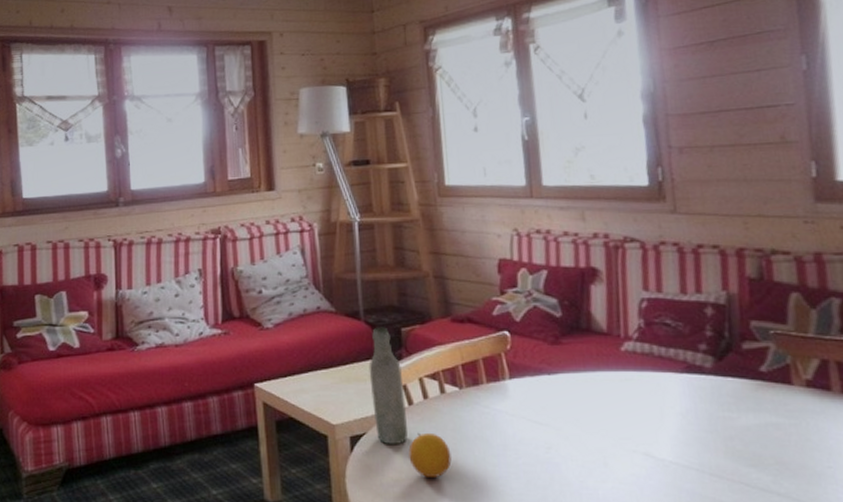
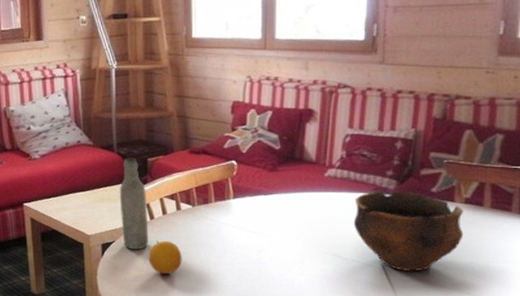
bowl: none [663,370,813,479] -> present [353,191,464,272]

